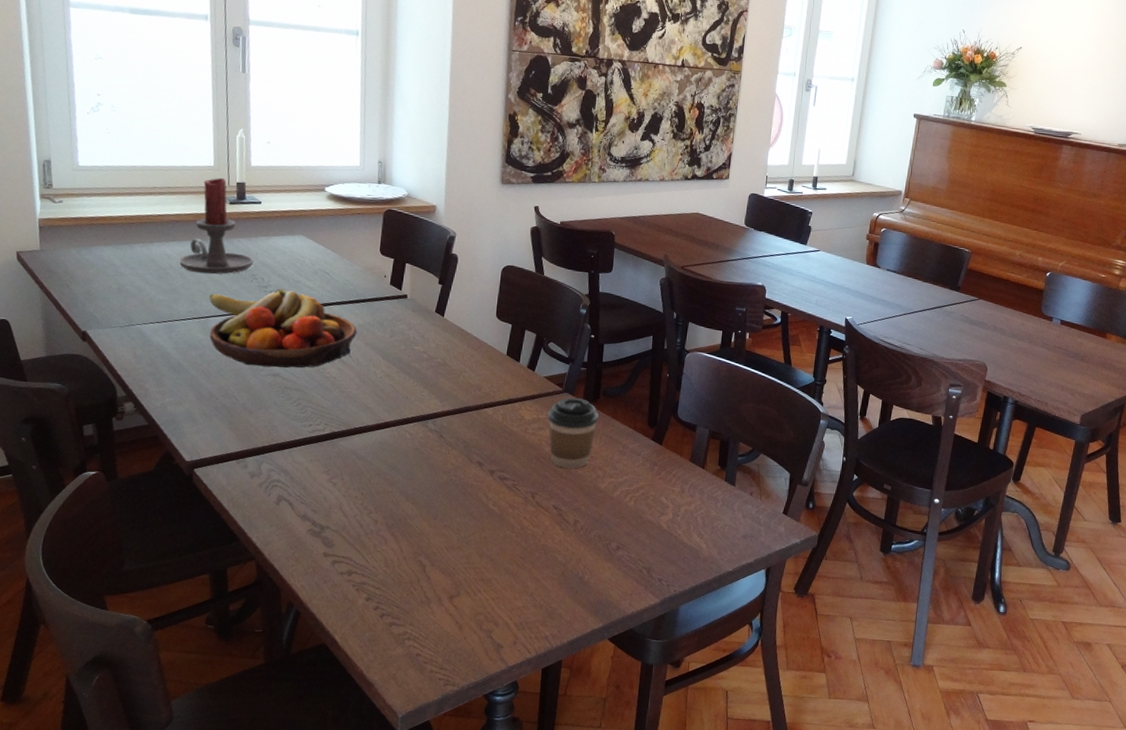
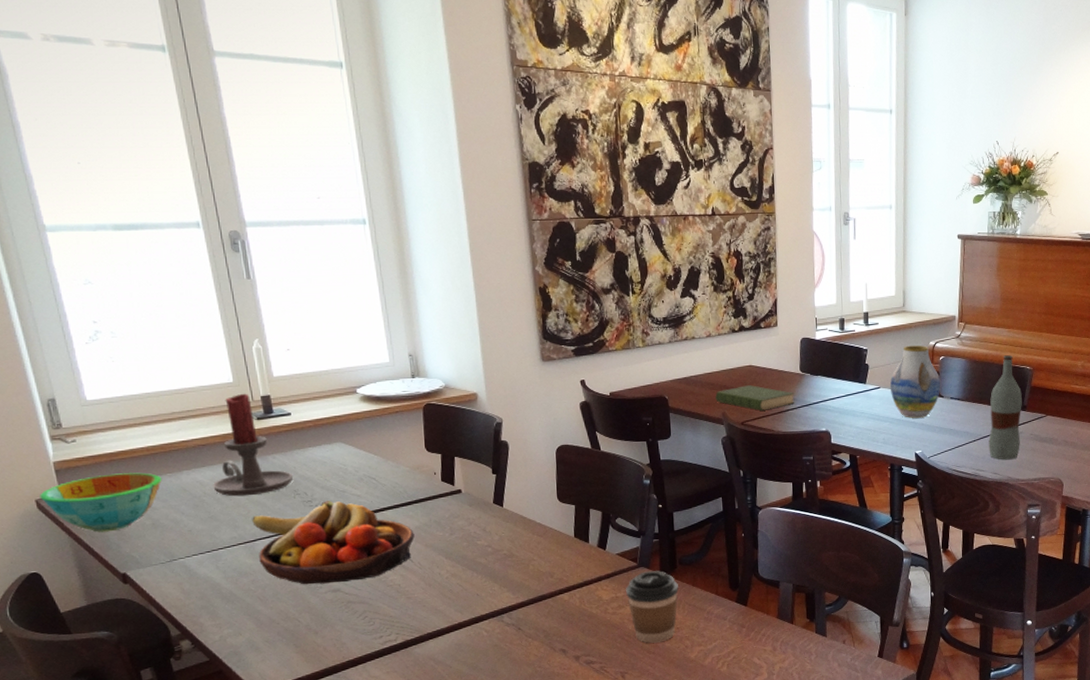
bowl: none [21,236,134,291] -> present [40,472,163,532]
book: none [660,231,737,258] -> present [715,385,795,411]
vase: none [829,213,880,285] -> present [889,345,941,418]
bottle: none [918,235,957,338] -> present [988,355,1022,460]

